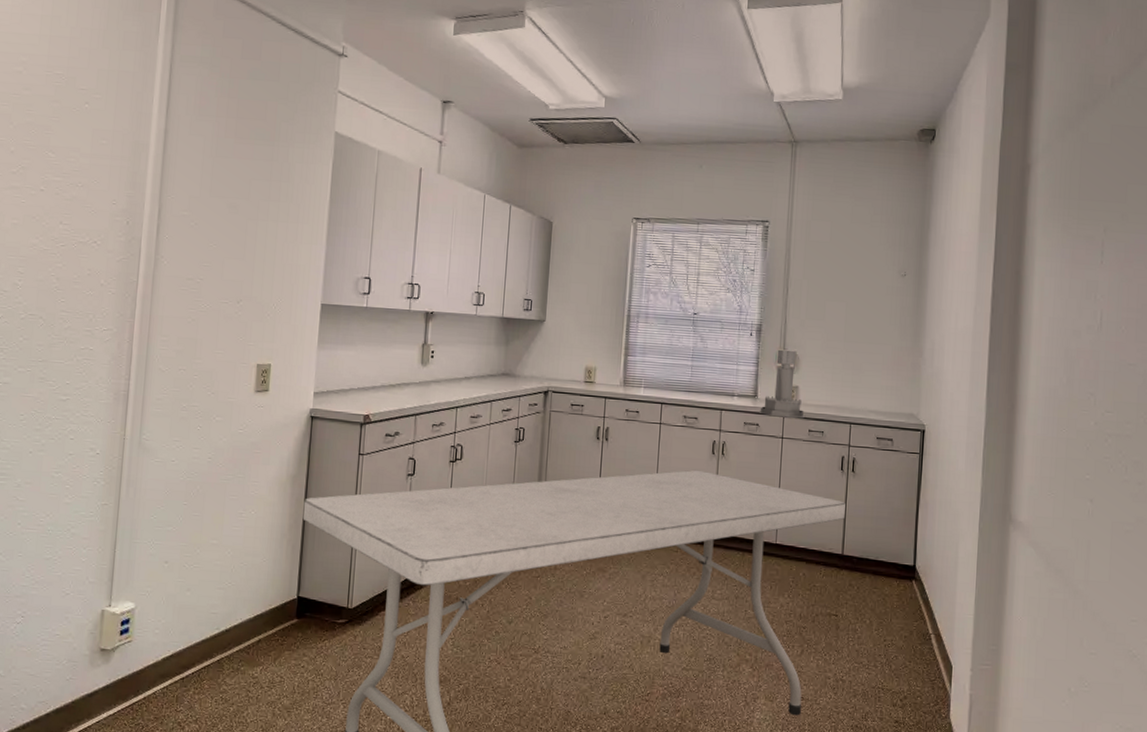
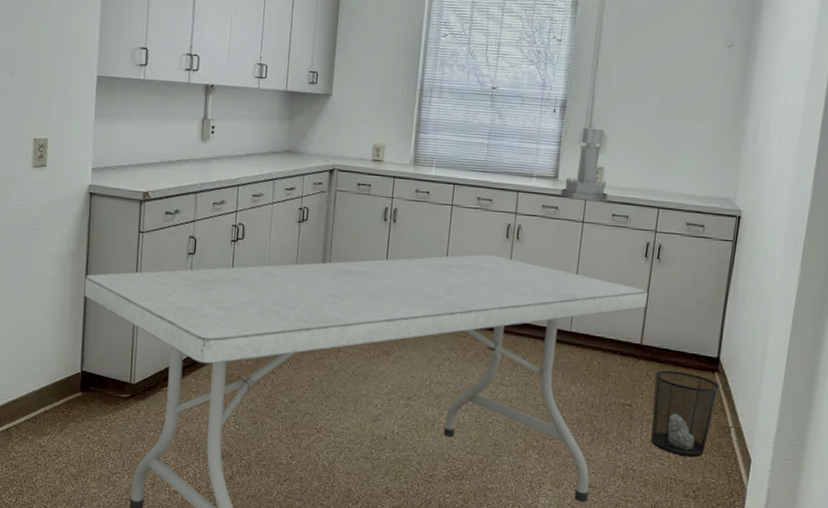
waste bin: none [857,579,918,665] -> present [650,370,720,457]

